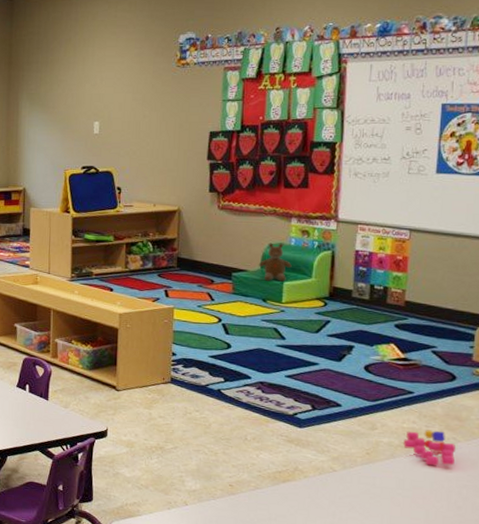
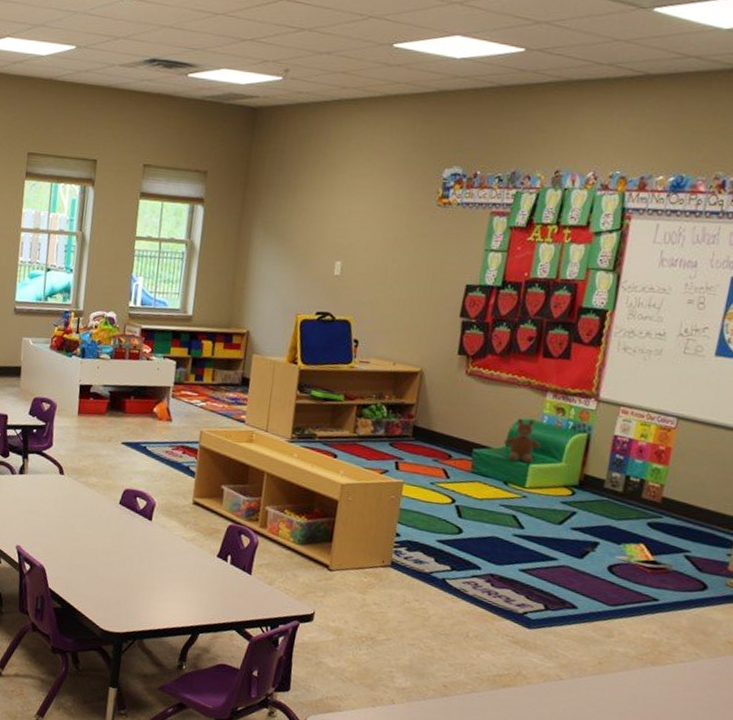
toy blocks: present [403,430,455,466] -> none [640,642,697,684]

